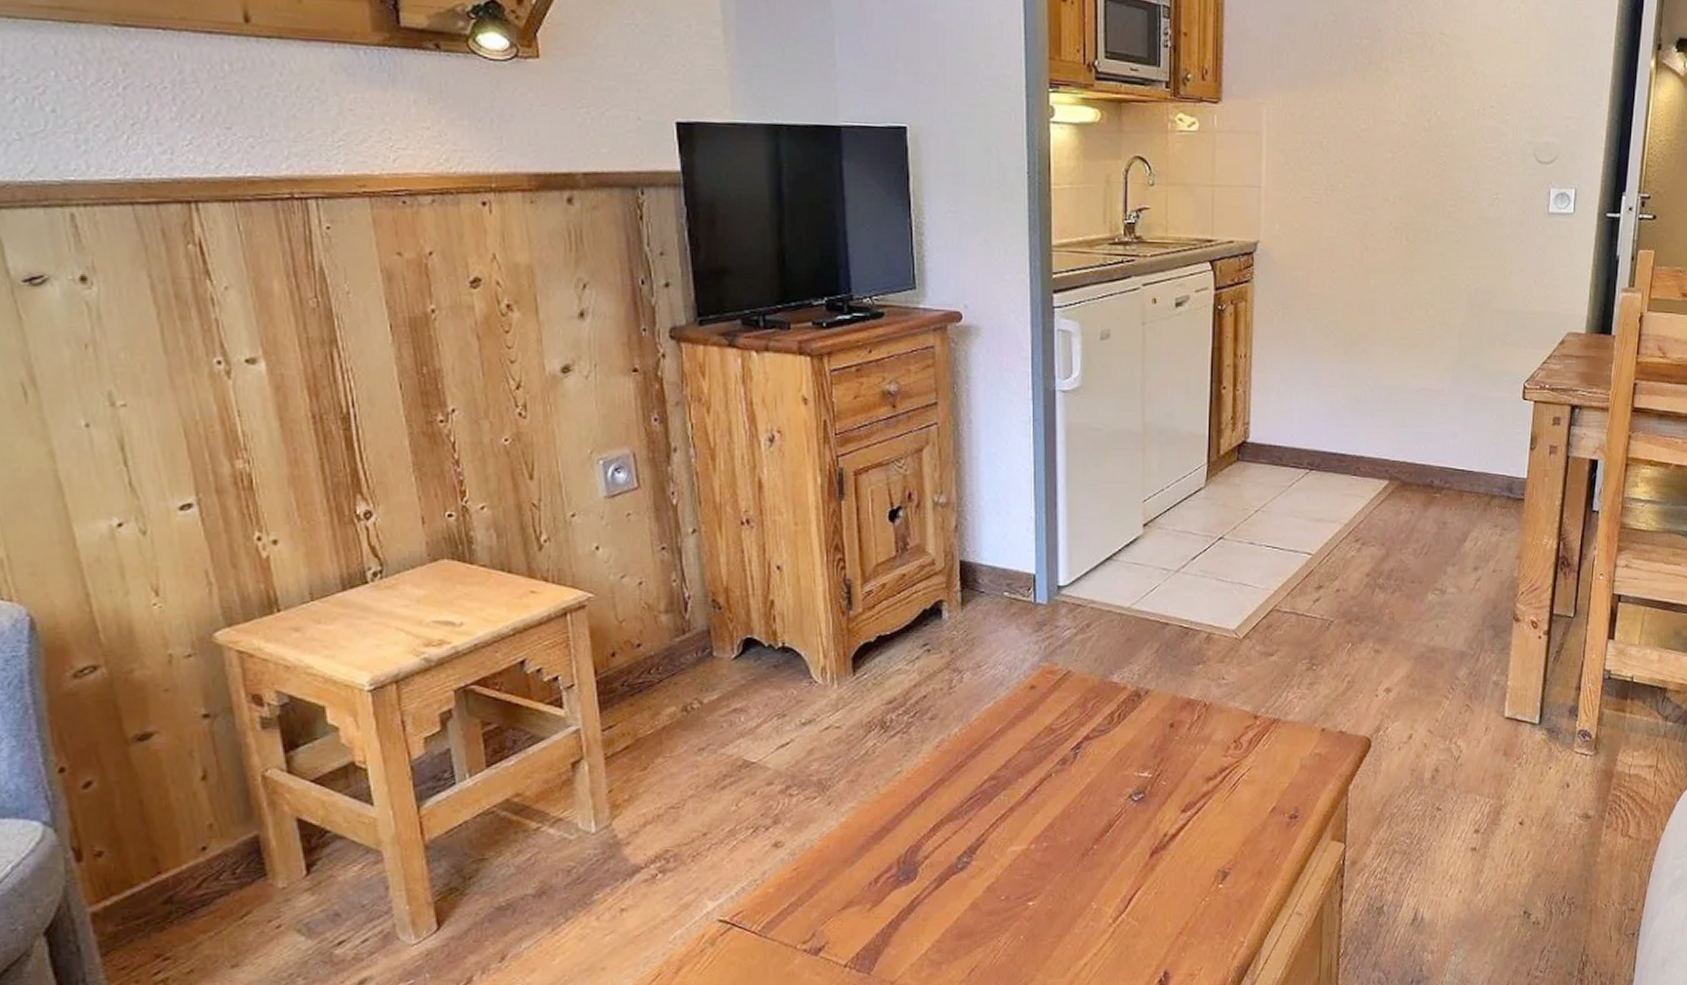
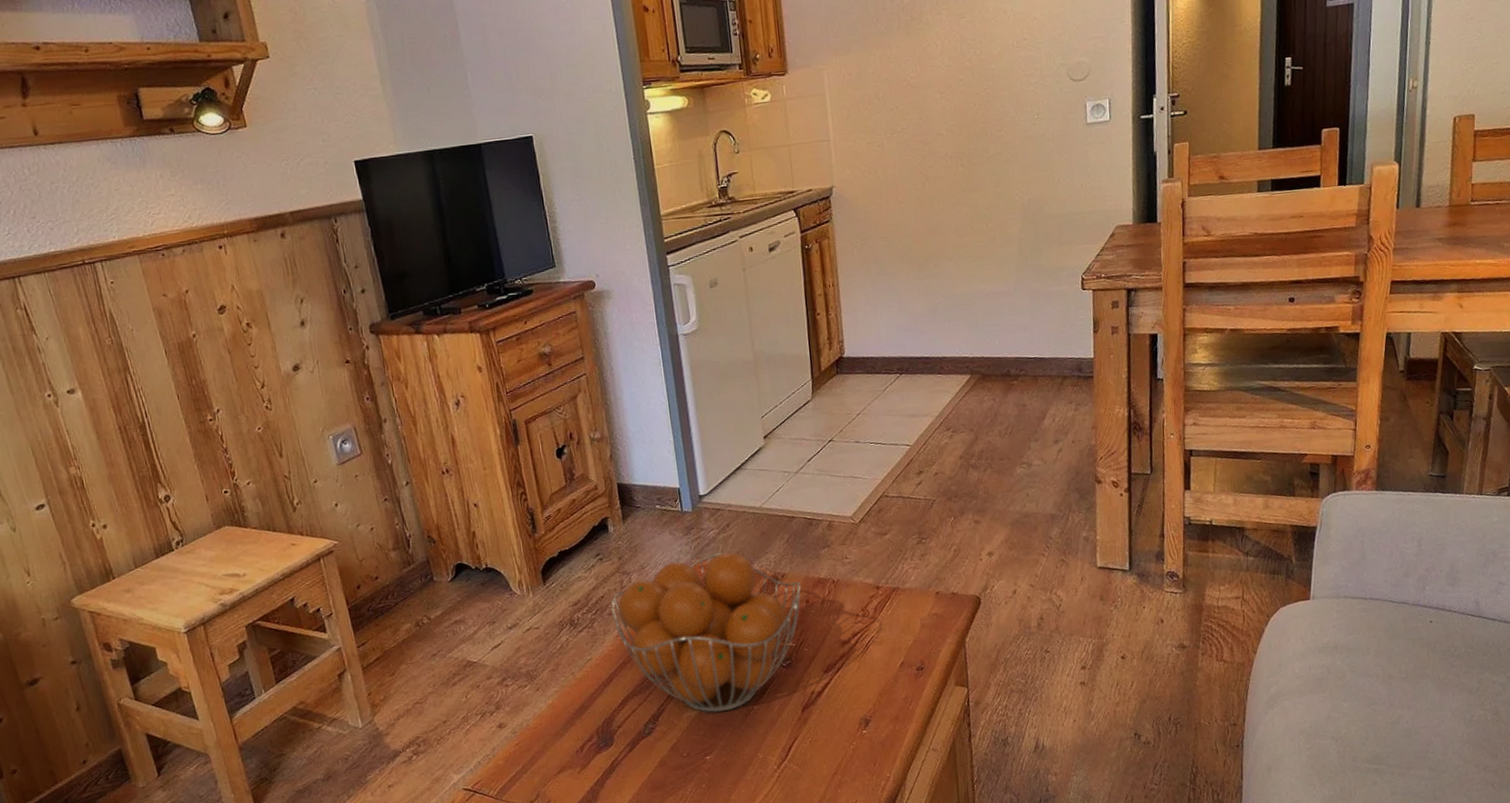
fruit basket: none [932,657,1167,850] -> present [610,552,802,713]

